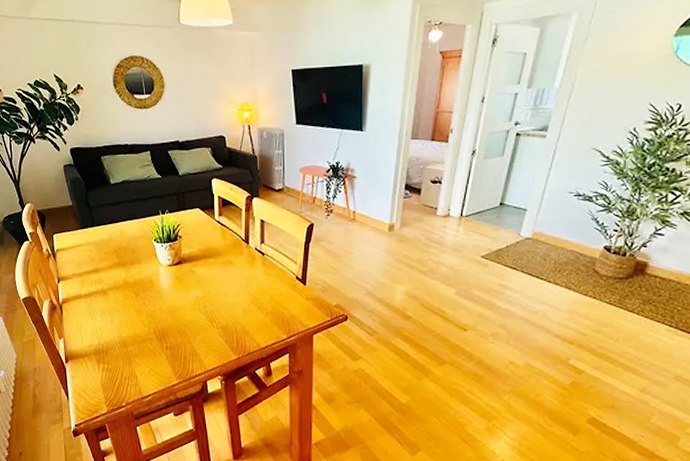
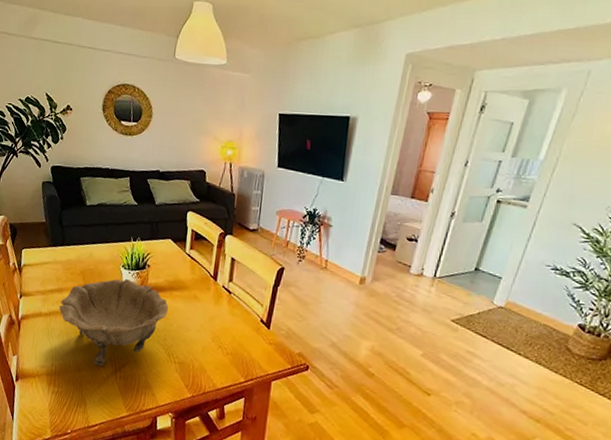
decorative bowl: none [98,253,205,339] -> present [59,279,169,366]

